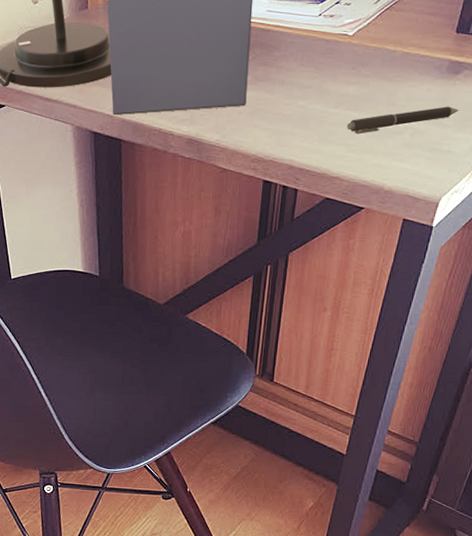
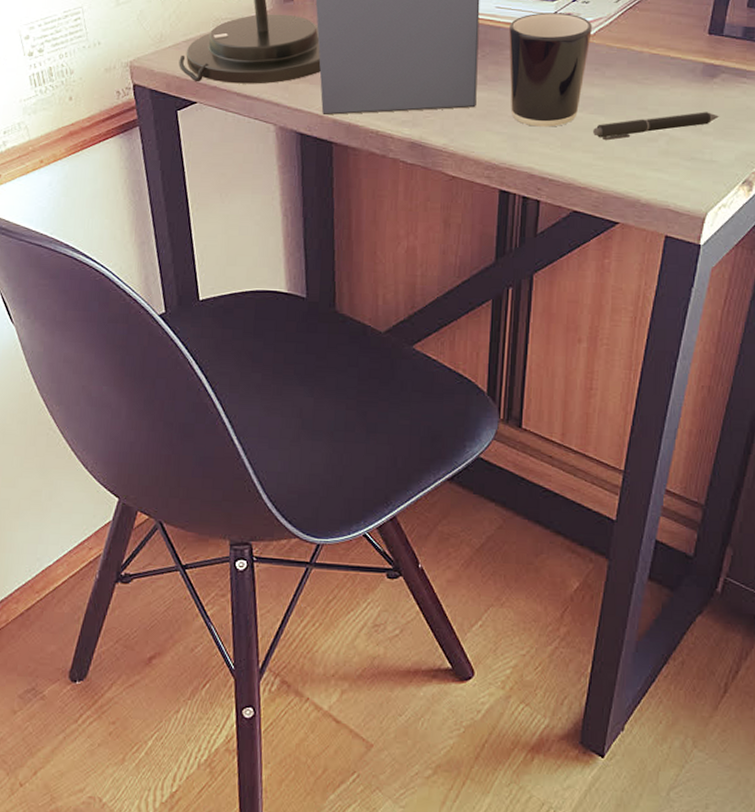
mug: none [276,15,352,123] -> present [509,12,592,127]

